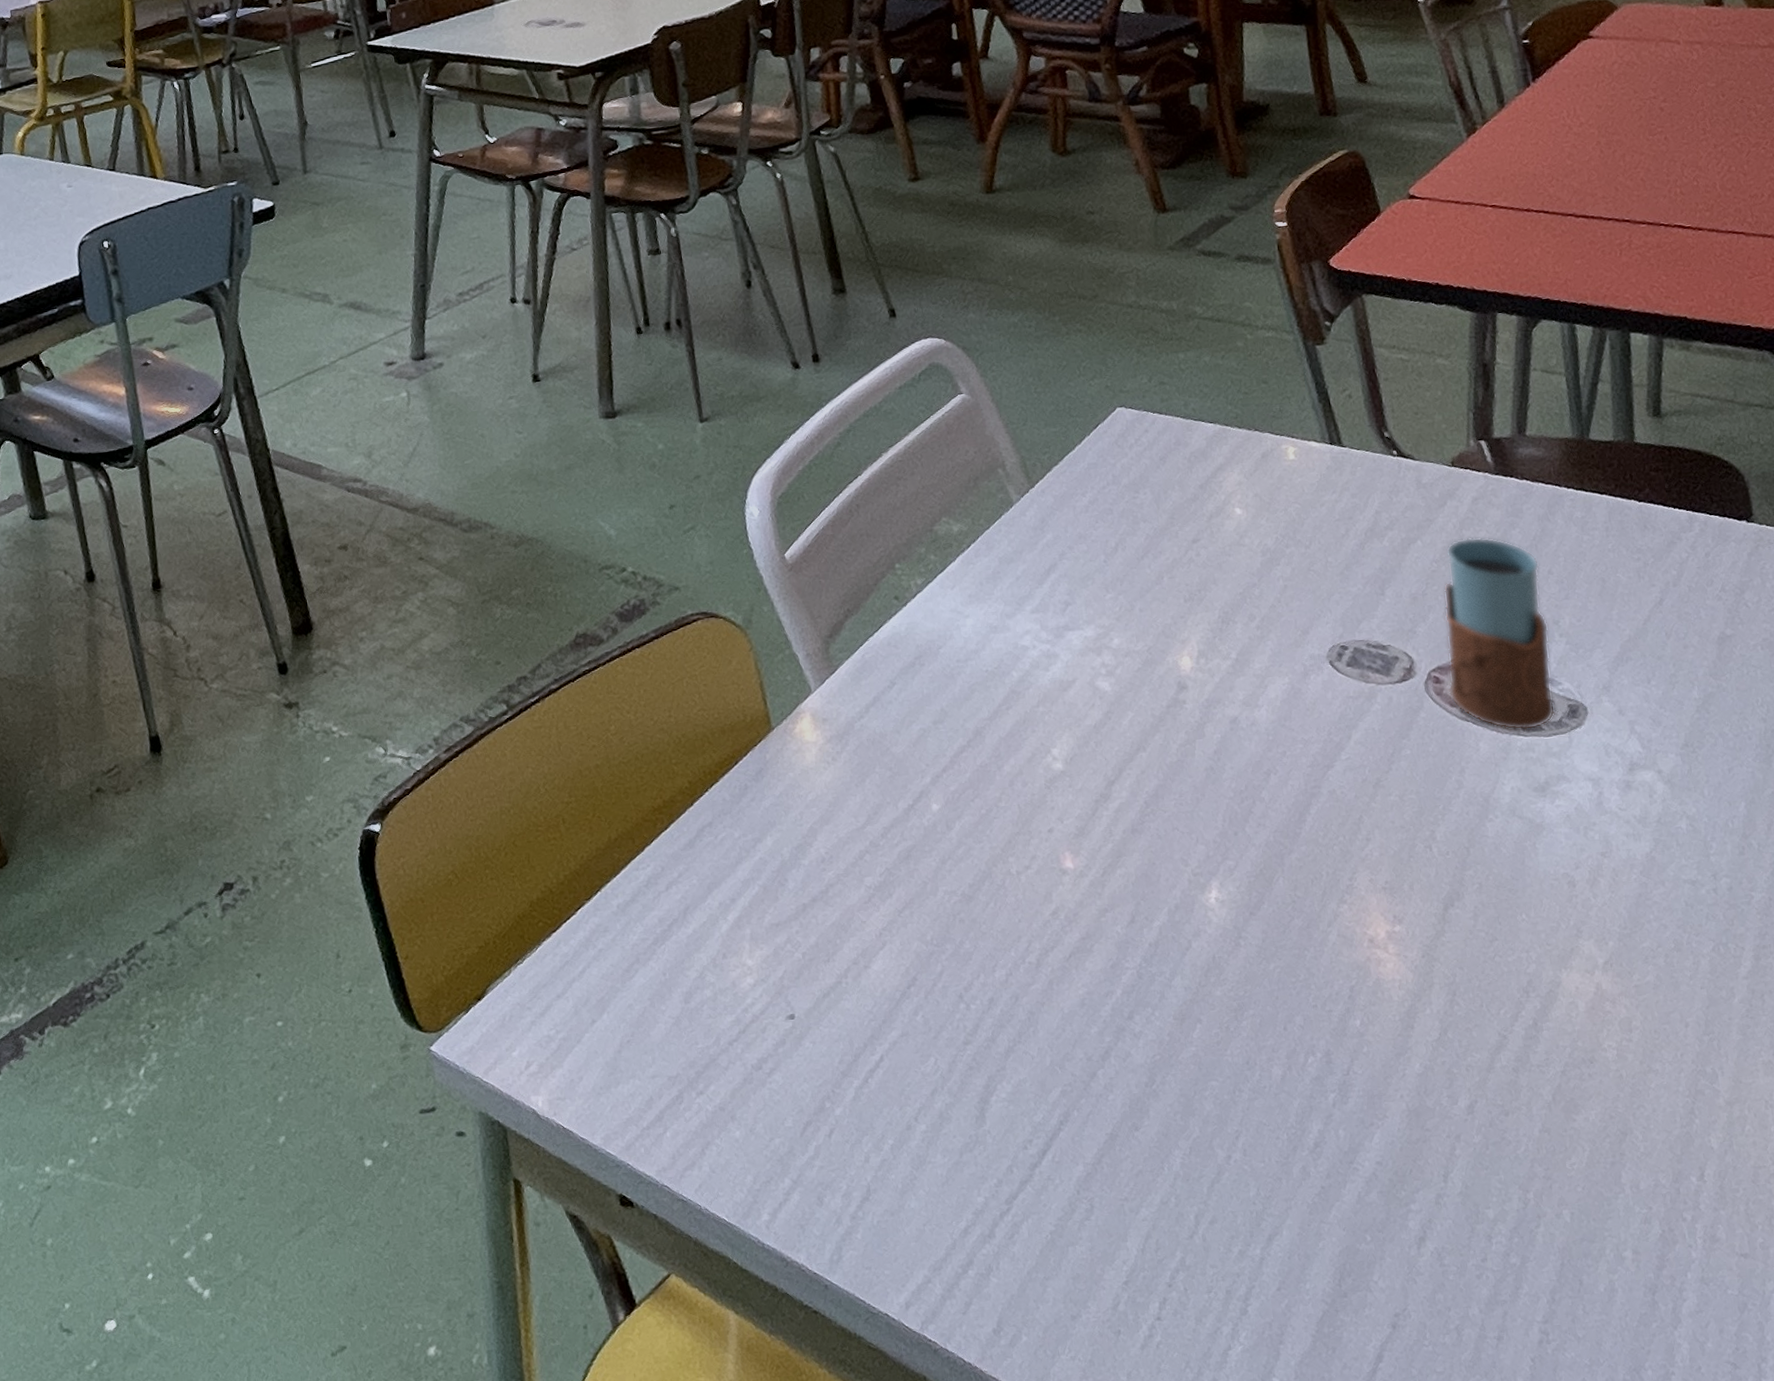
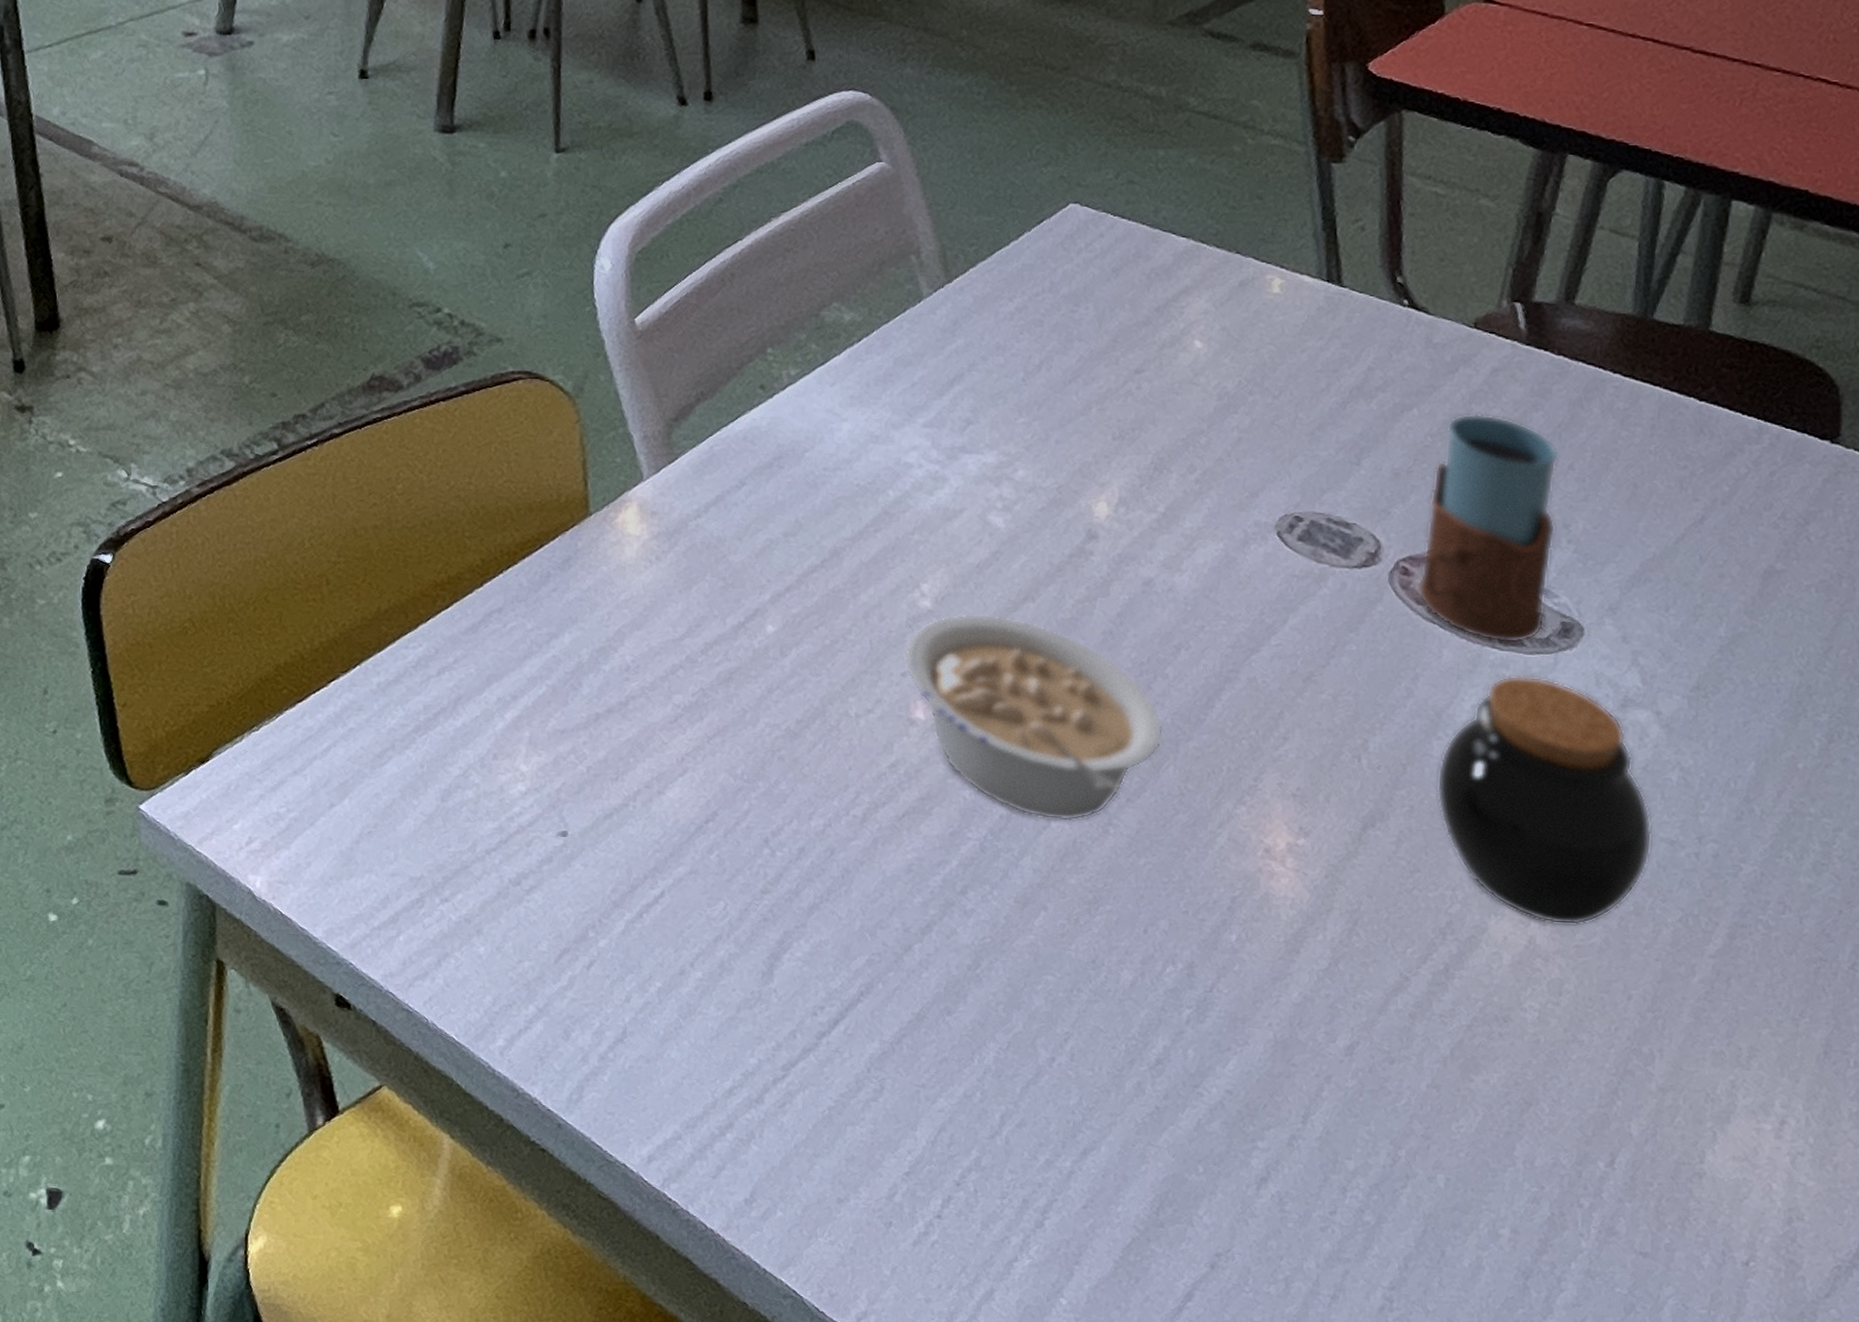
legume: none [1047,766,1270,942] -> present [904,613,1163,821]
jar: none [1494,754,1679,970] -> present [1436,675,1653,926]

